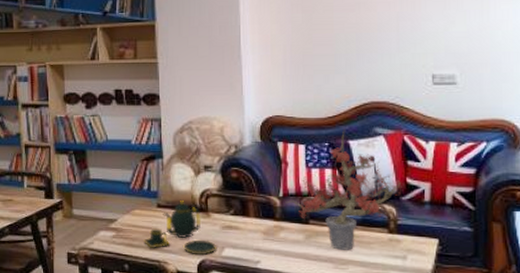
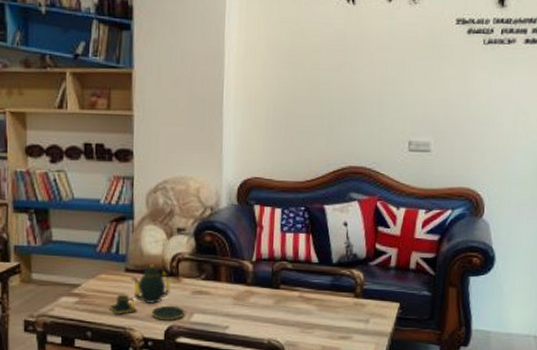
potted plant: present [286,128,402,250] -> none [259,192,371,315]

